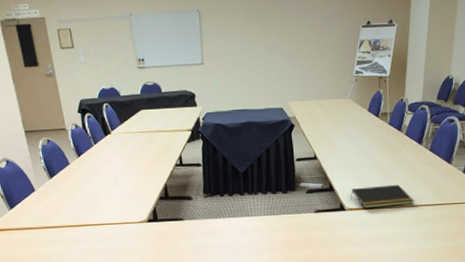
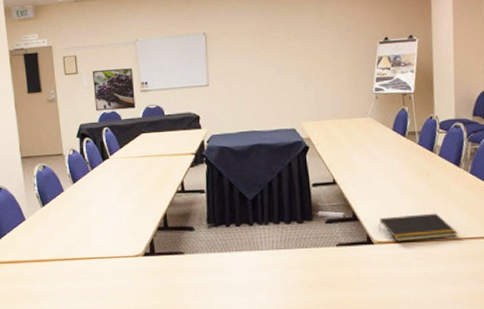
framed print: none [88,44,134,87] -> present [92,68,135,111]

